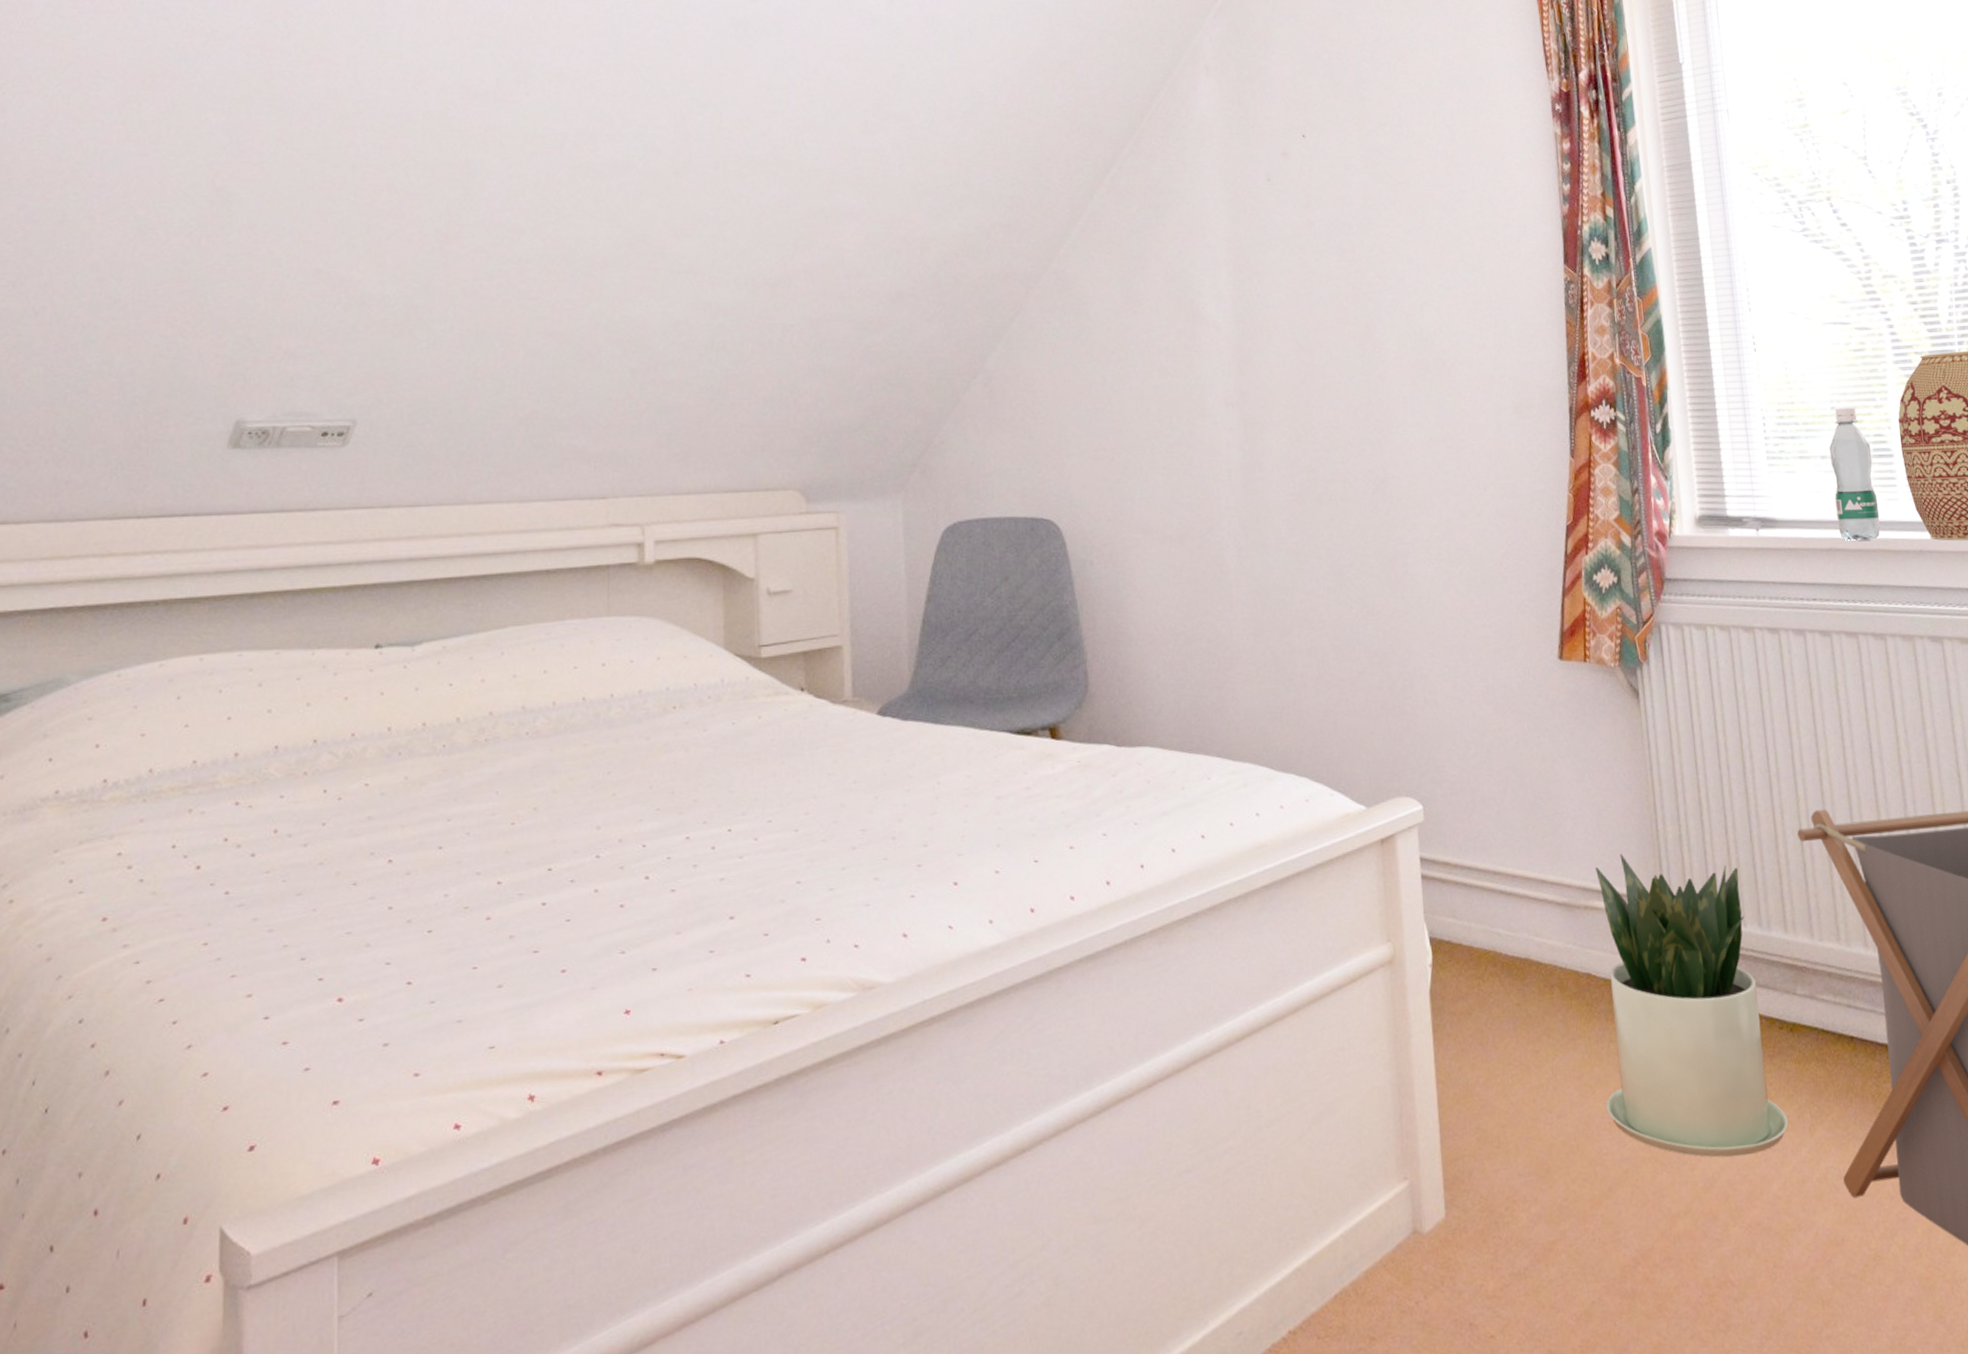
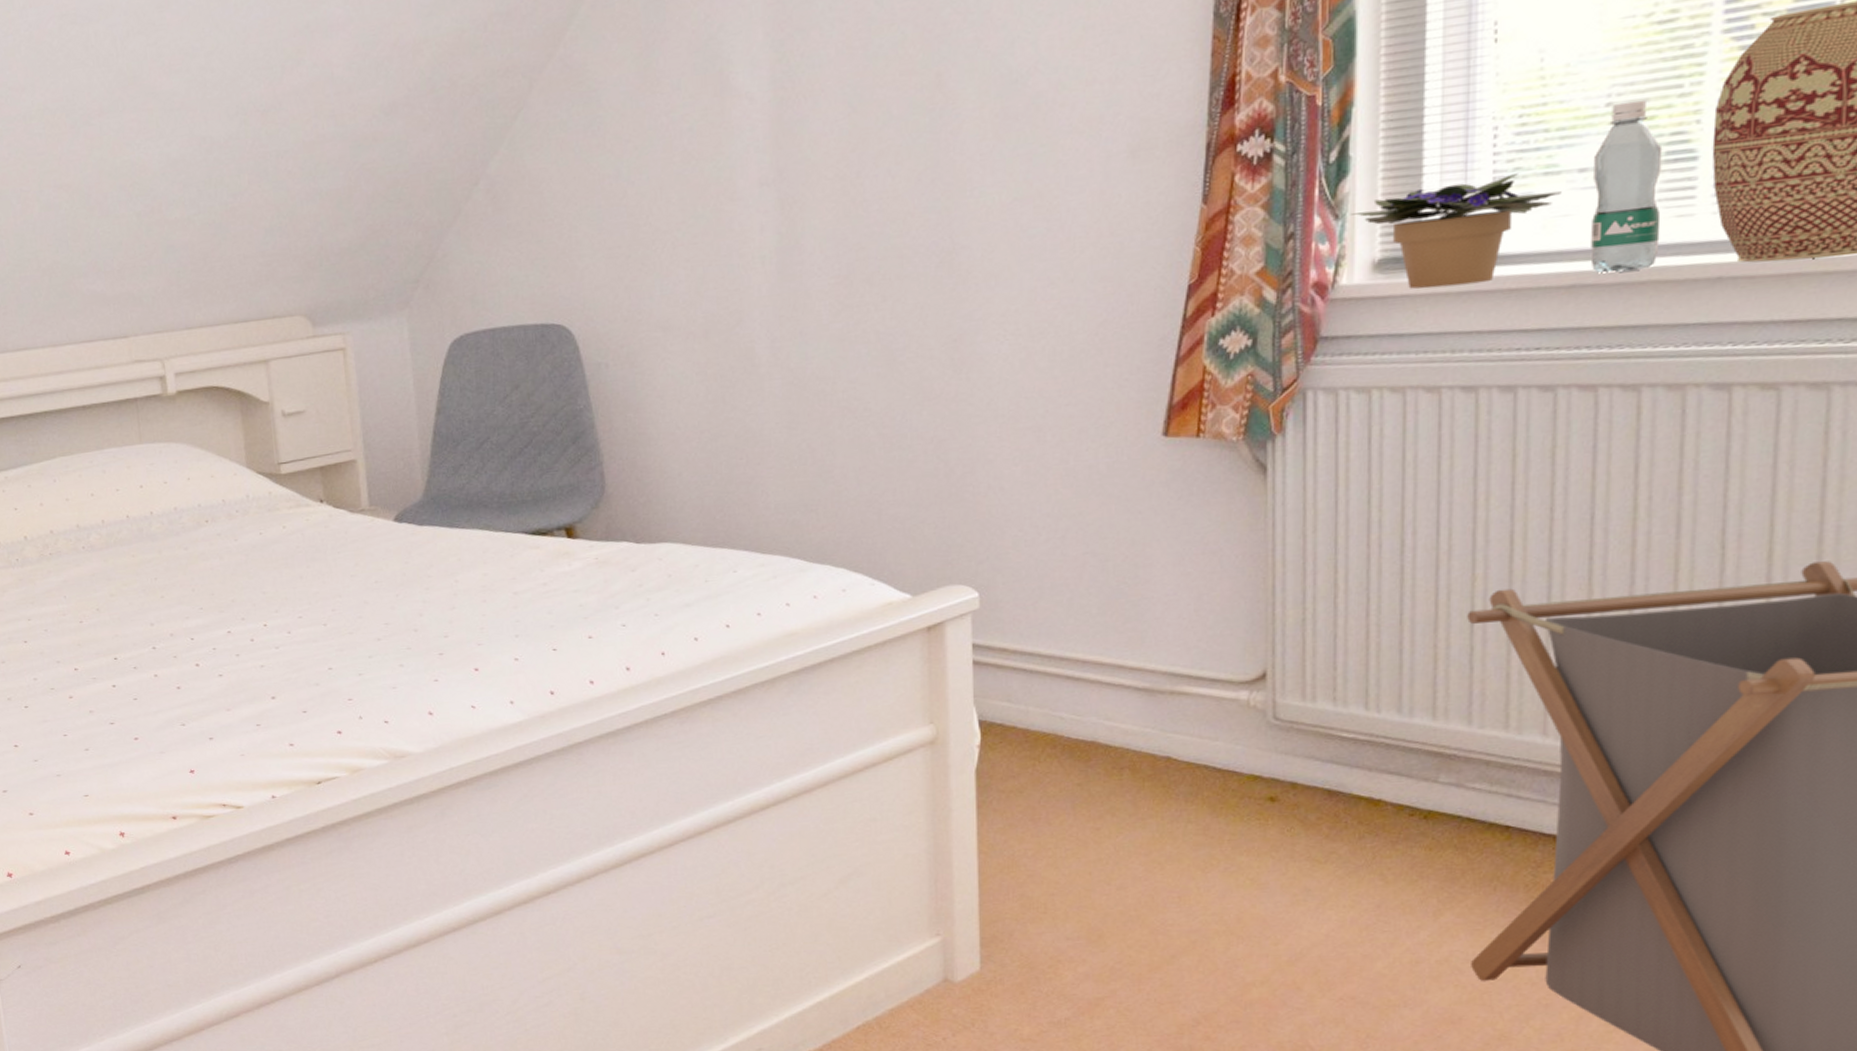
planter: present [1596,853,1789,1158] -> none [1176,638,1408,935]
potted flower: none [1675,454,1813,544] -> present [1350,172,1562,289]

